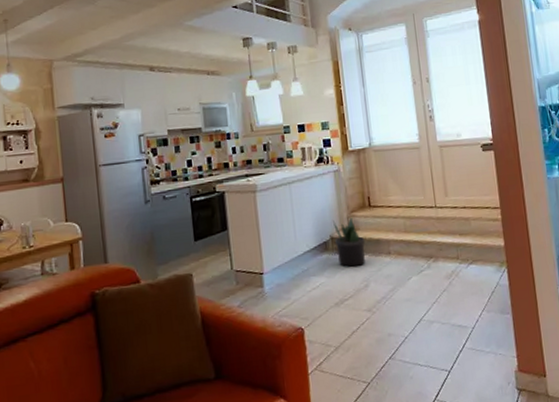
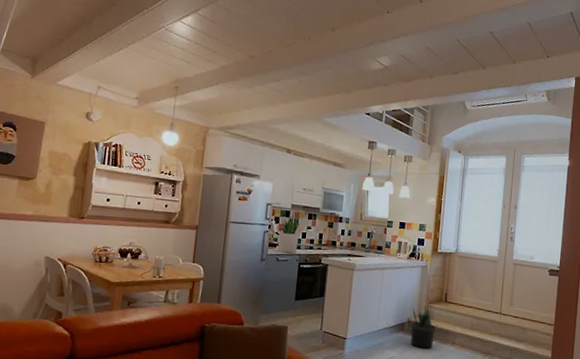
planter: none [158,141,185,189] -> present [277,214,299,254]

